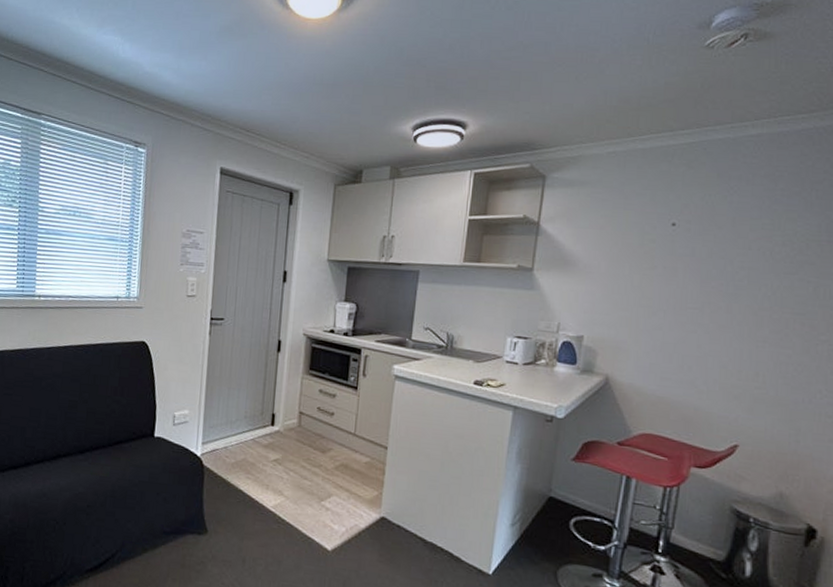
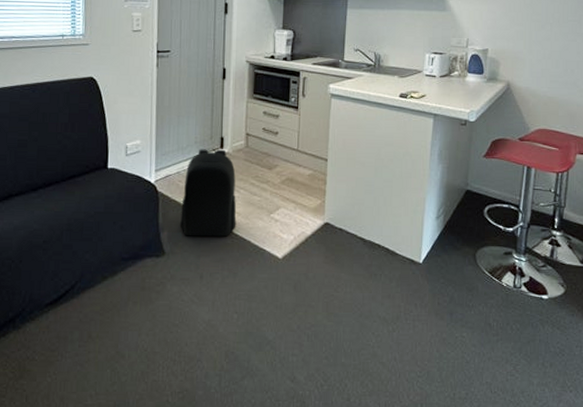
backpack: none [224,424,286,521] -> present [179,148,237,237]

